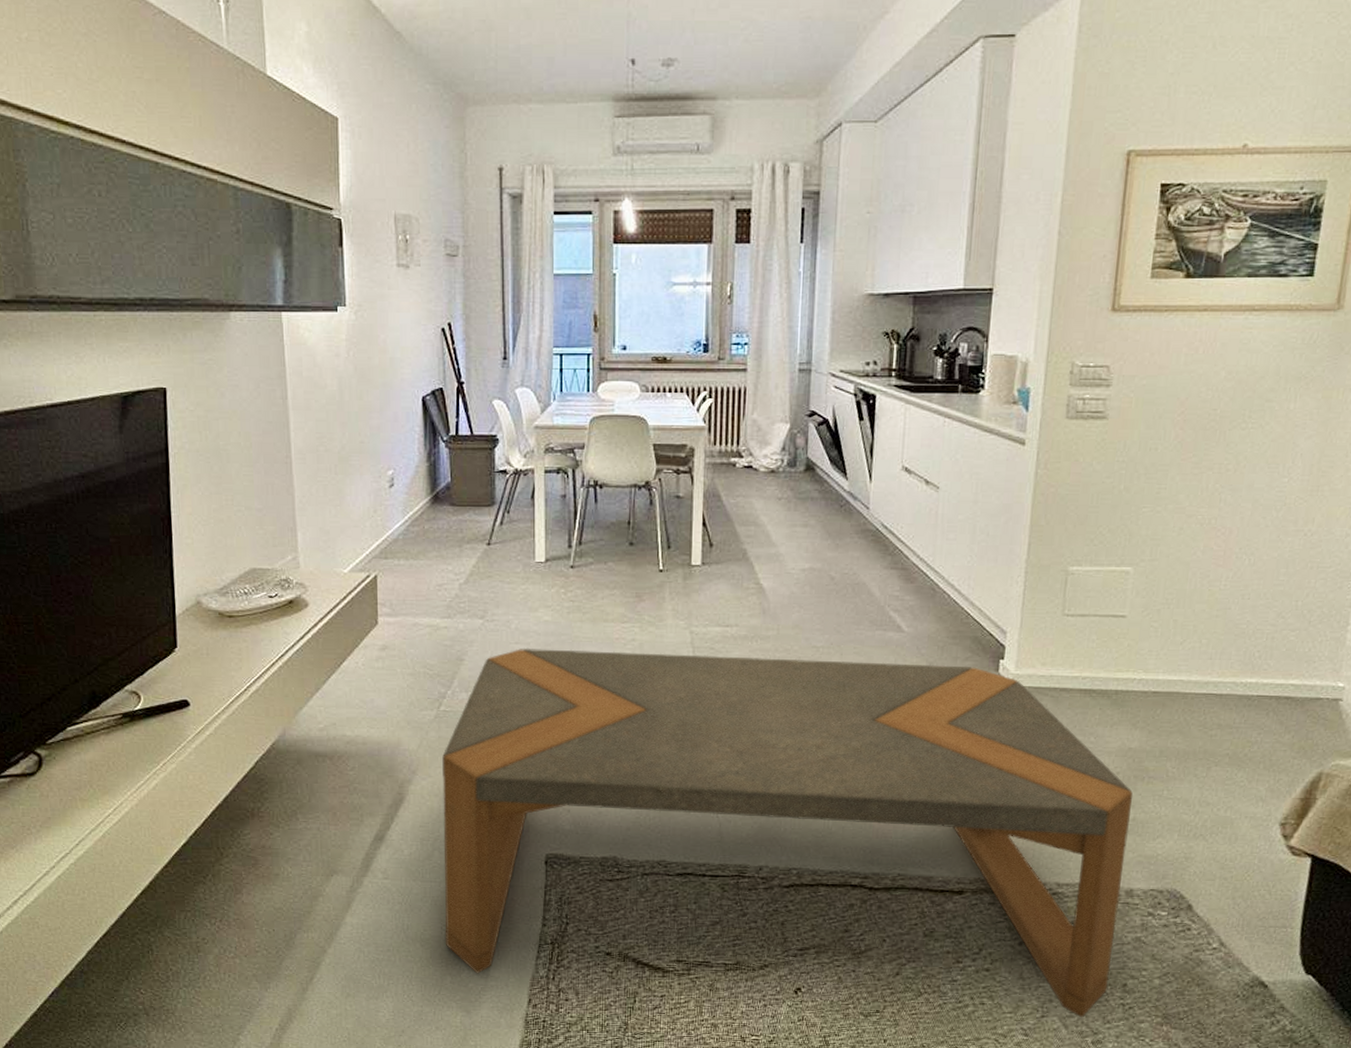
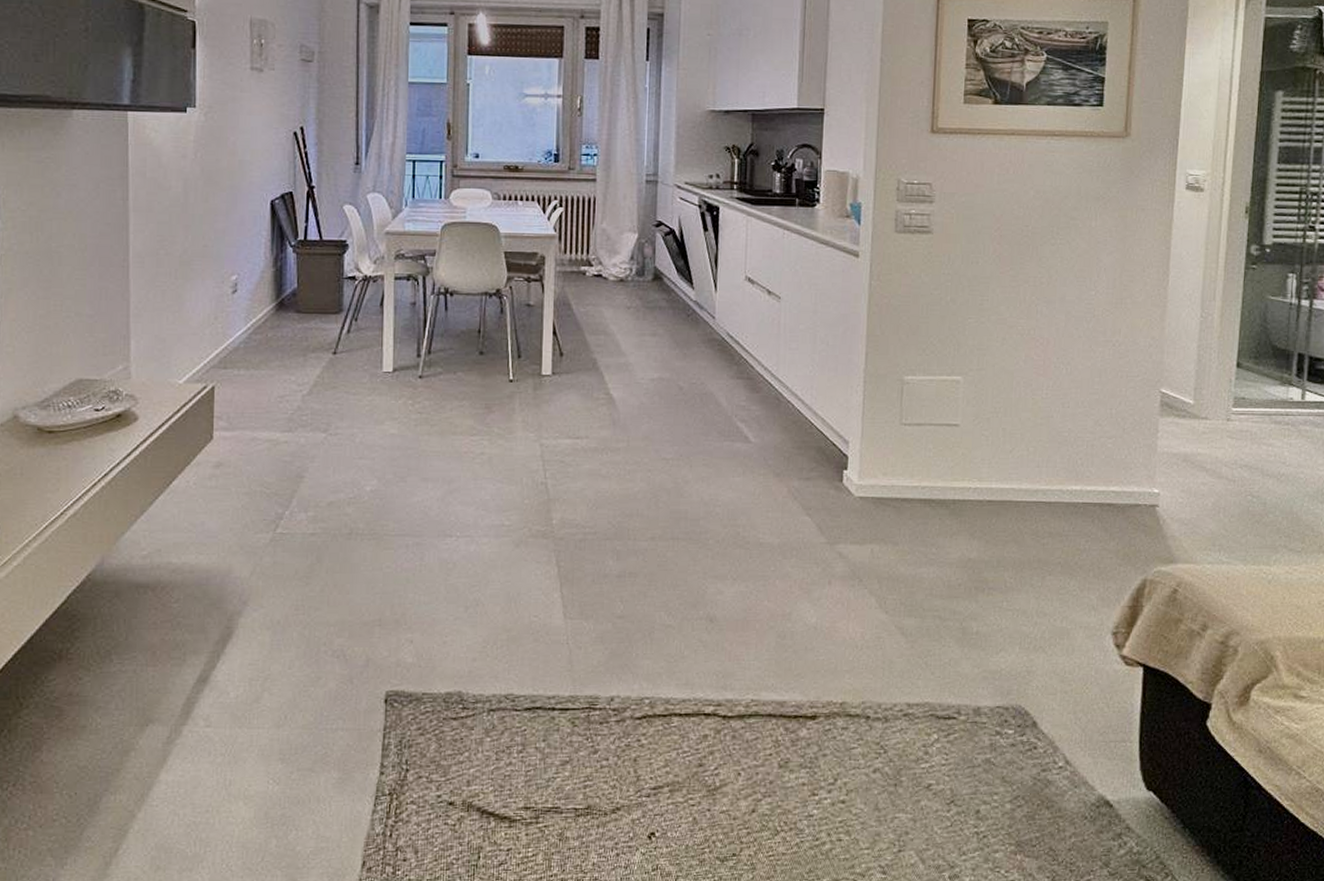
coffee table: present [442,647,1134,1018] -> none [271,463,975,850]

